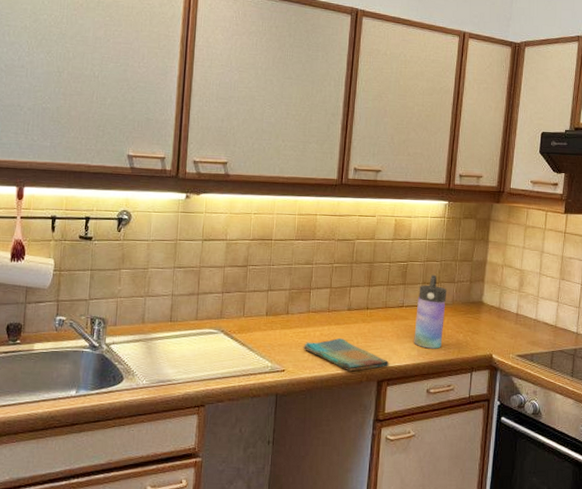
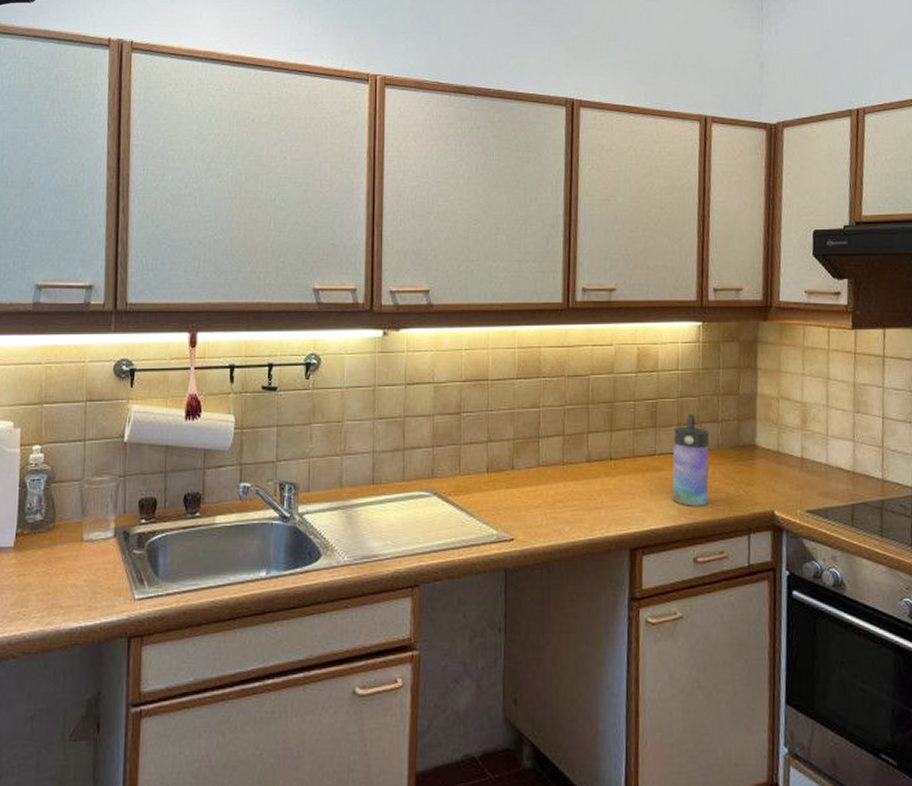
dish towel: present [303,338,390,372] -> none [534,497,644,538]

